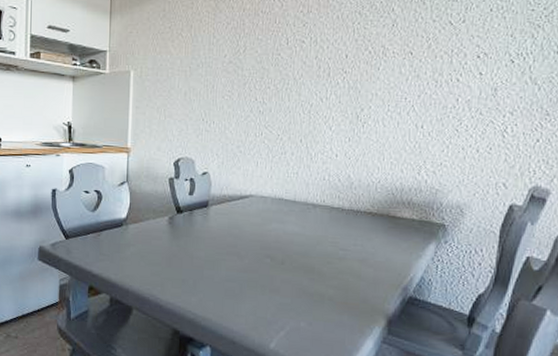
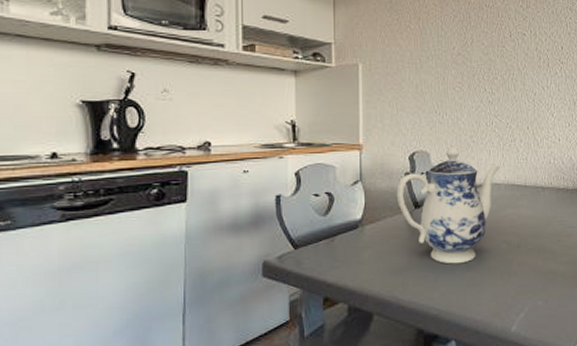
teapot: none [160,155,267,273] -> present [396,146,500,264]

